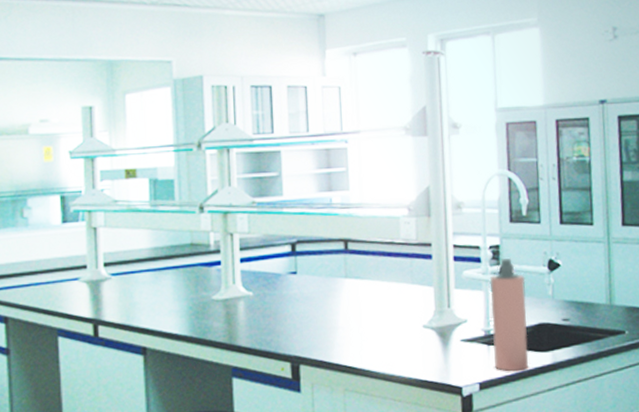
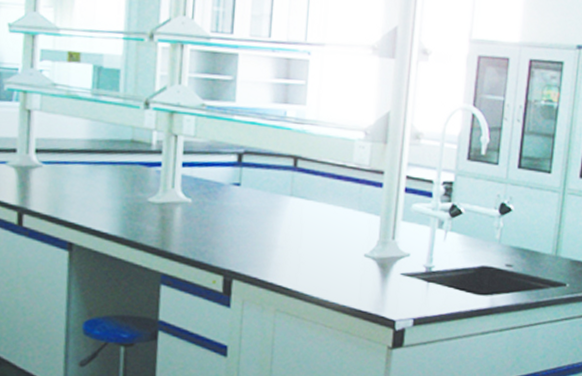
spray bottle: present [489,257,529,372] -> none [432,196,475,311]

